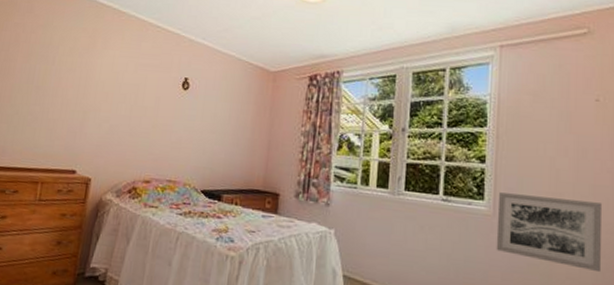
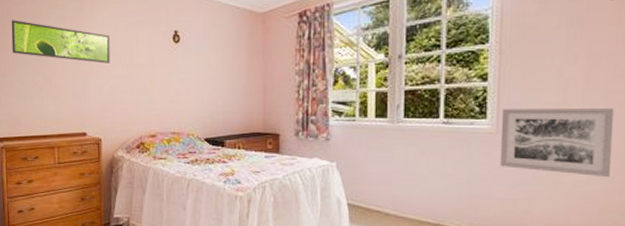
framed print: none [12,46,118,102] -> present [11,20,110,63]

